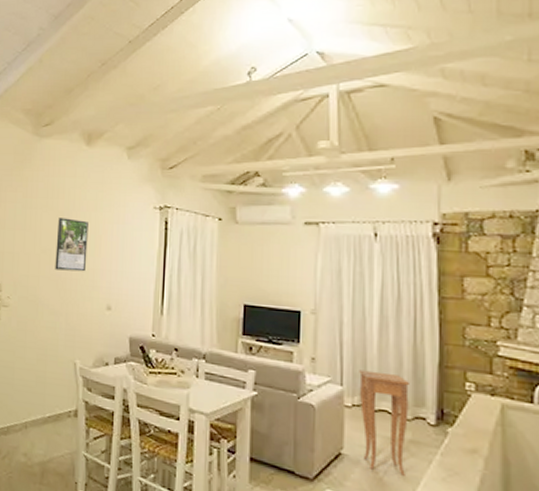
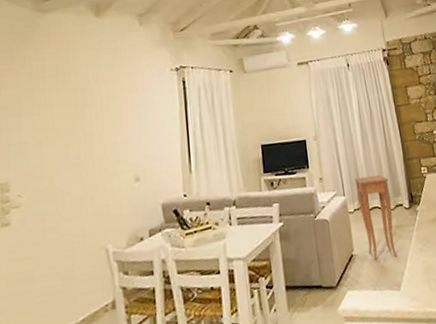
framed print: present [55,217,88,272] -> none [71,93,109,152]

